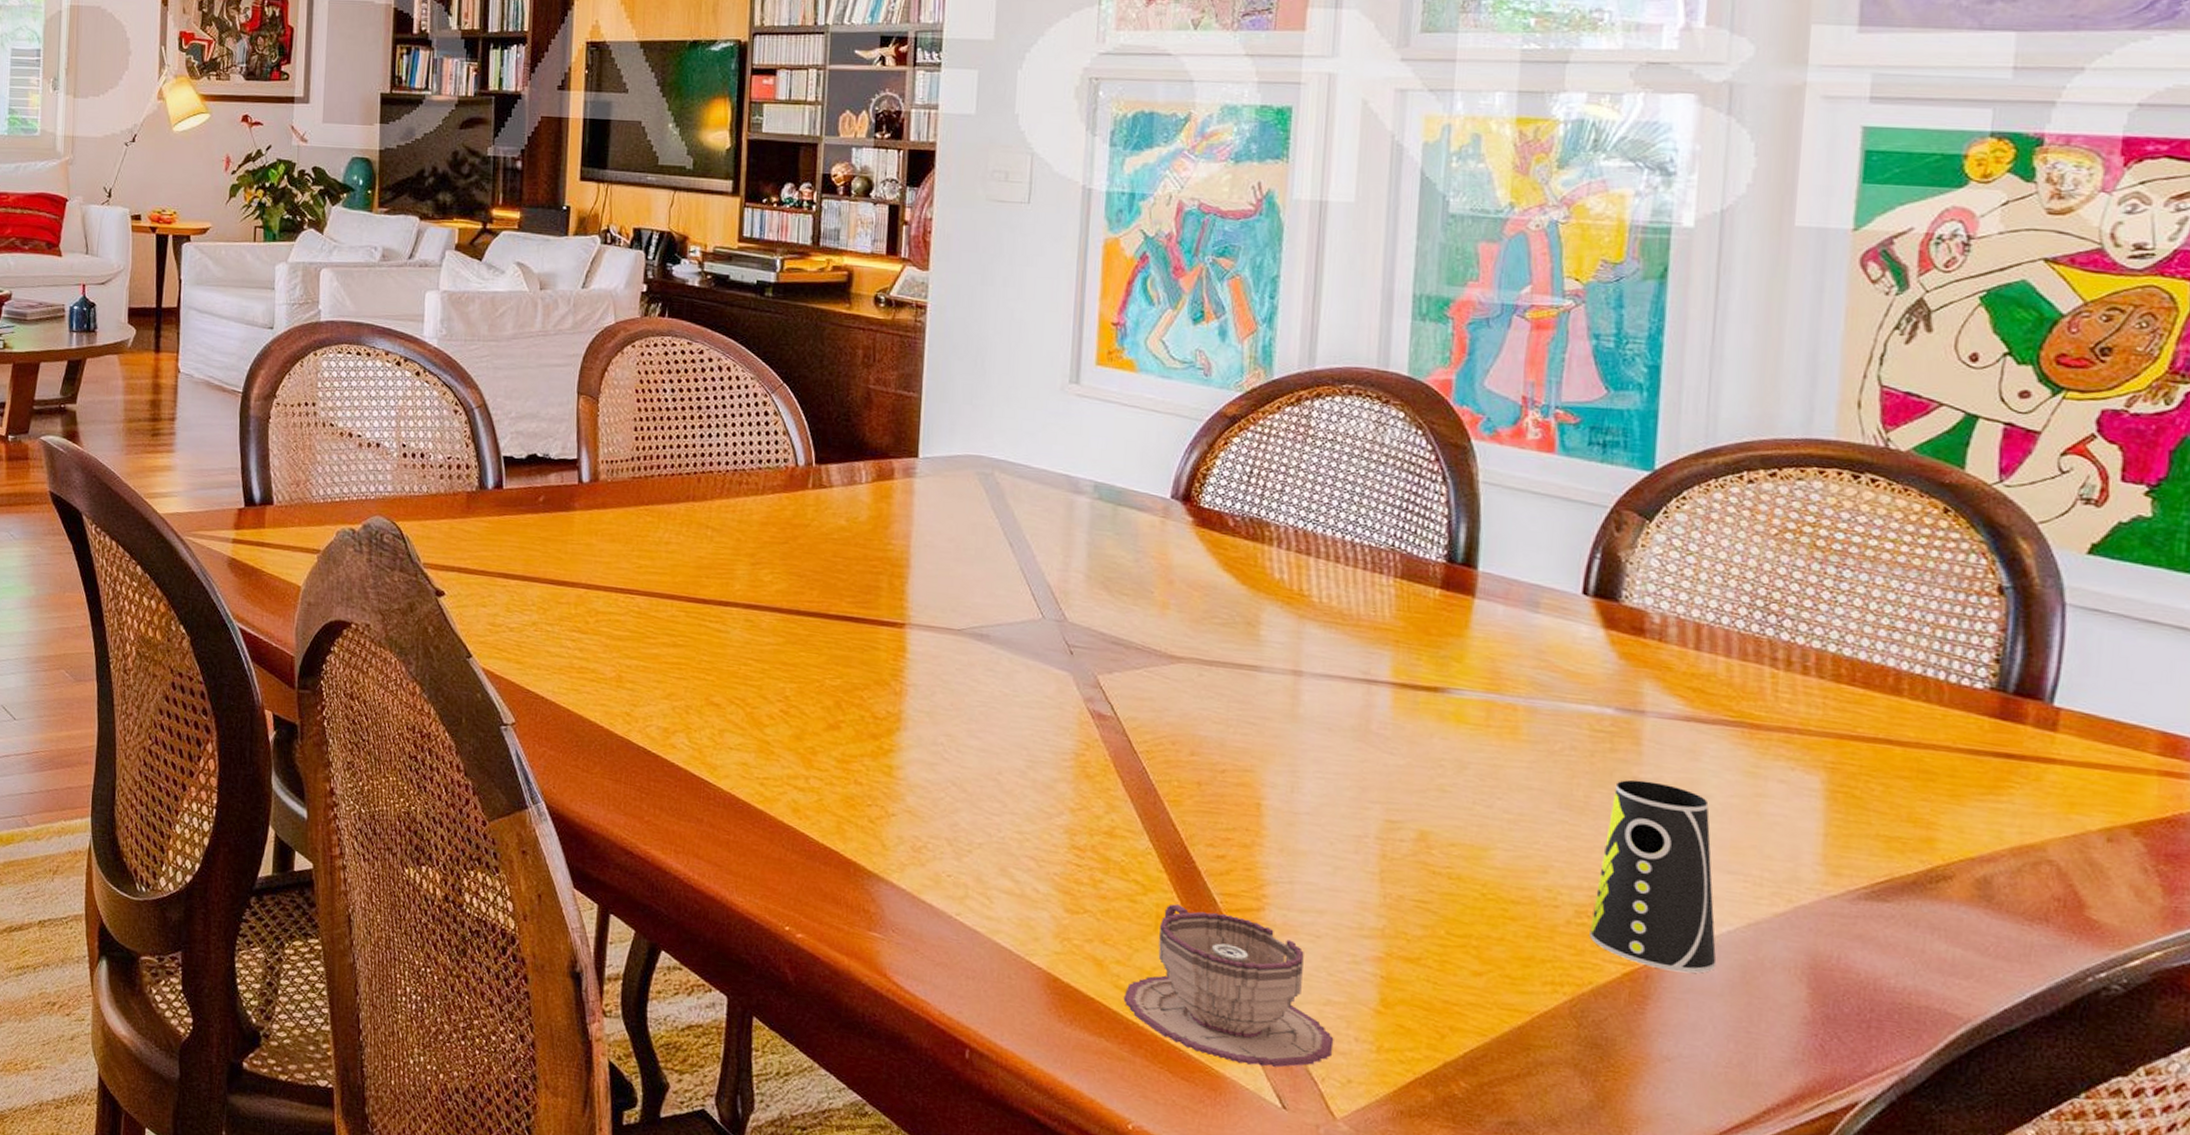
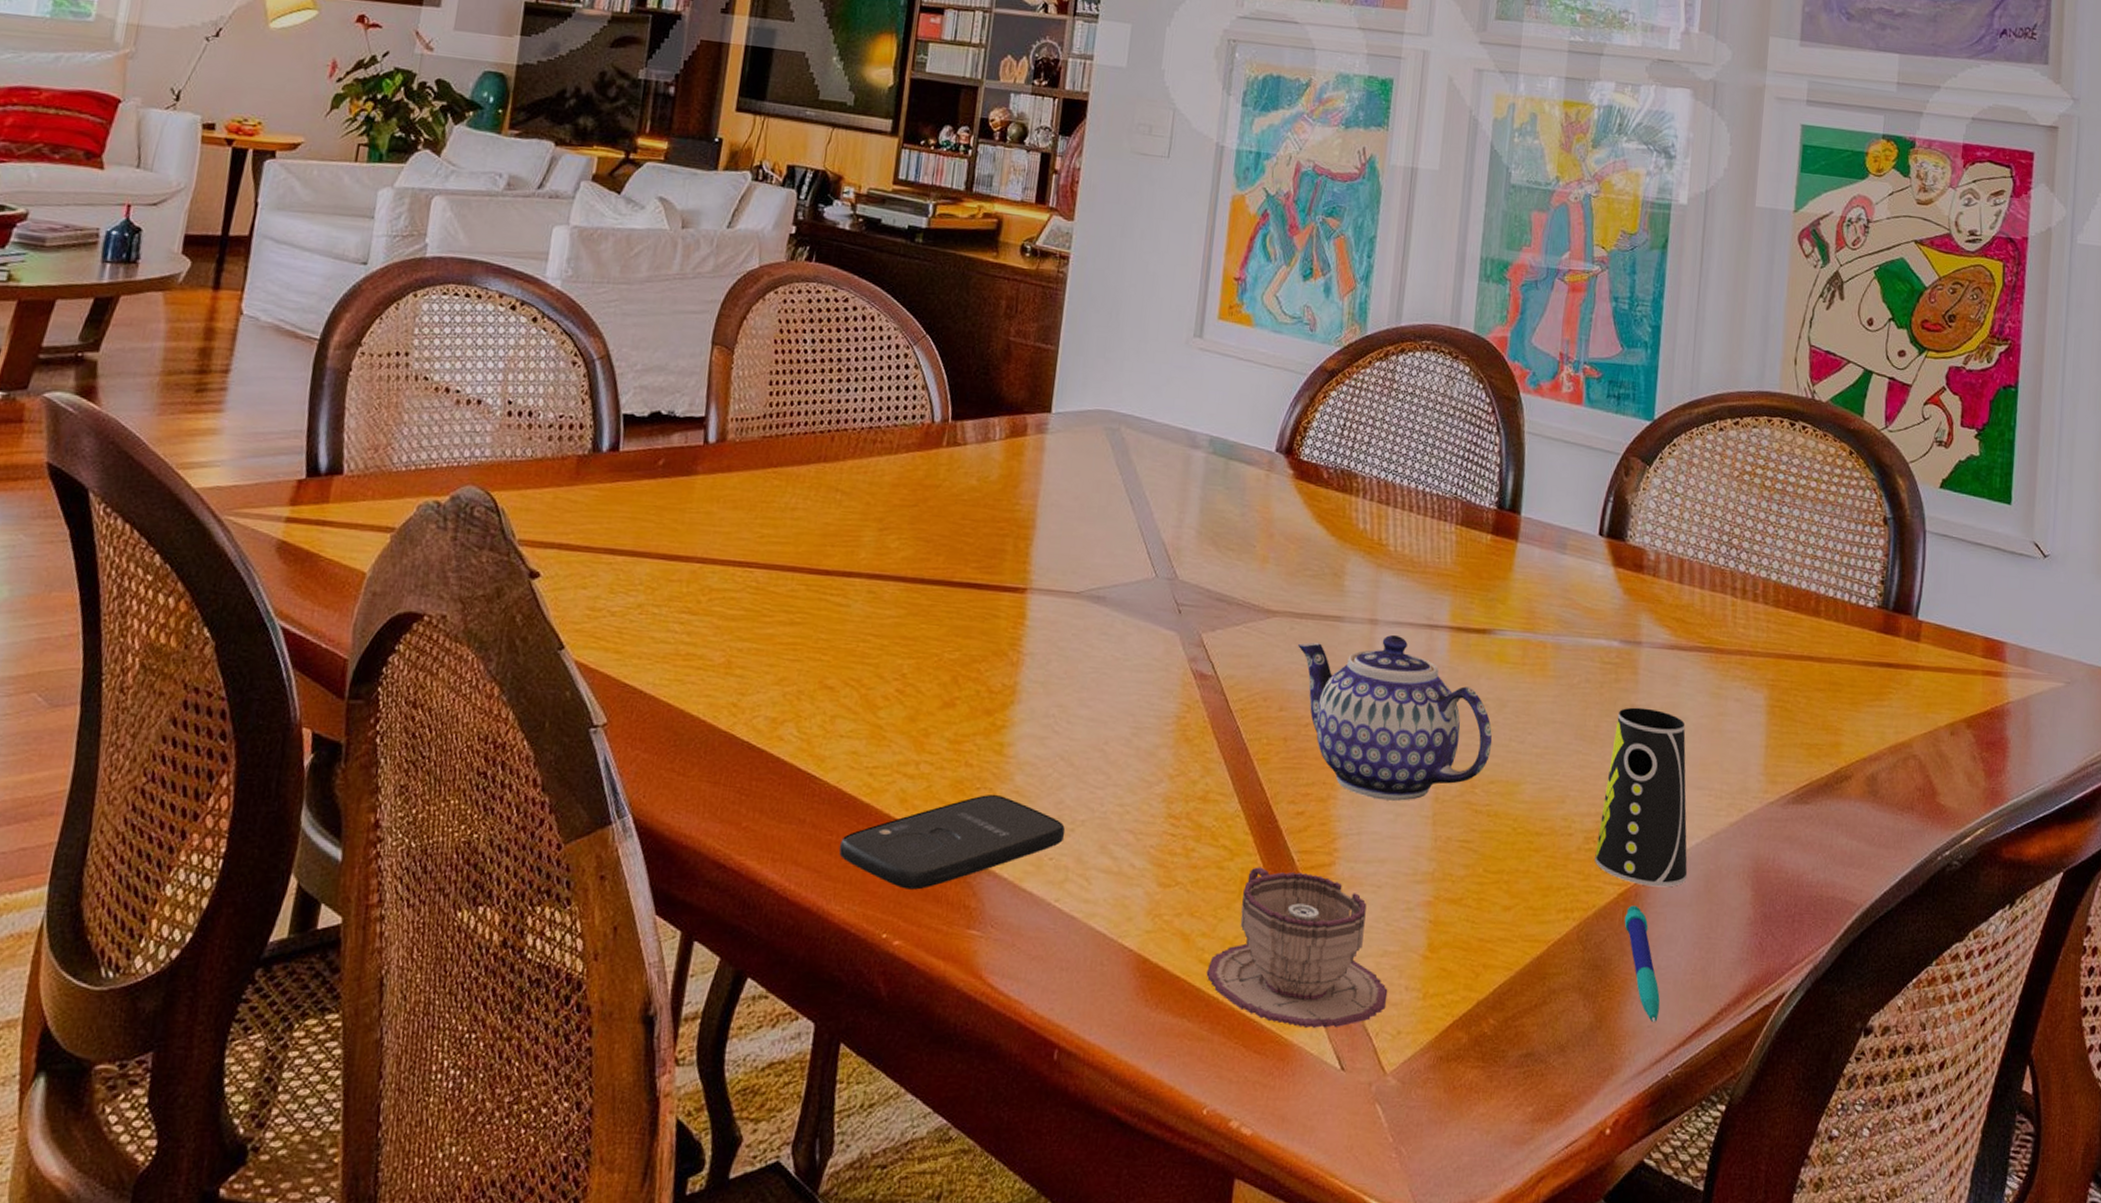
smartphone: none [737,811,962,891] -> present [839,794,1066,890]
teapot: none [1207,687,1451,855] -> present [1297,634,1493,801]
pen: none [1631,987,1683,1112] -> present [1624,905,1660,1023]

